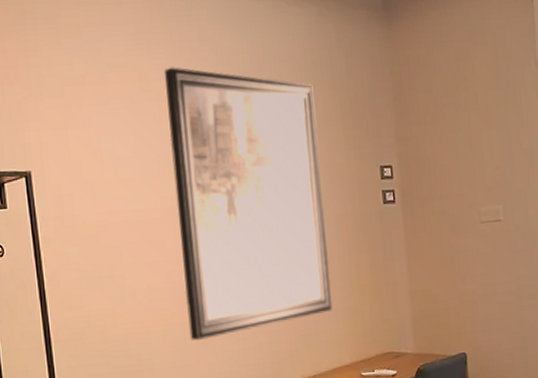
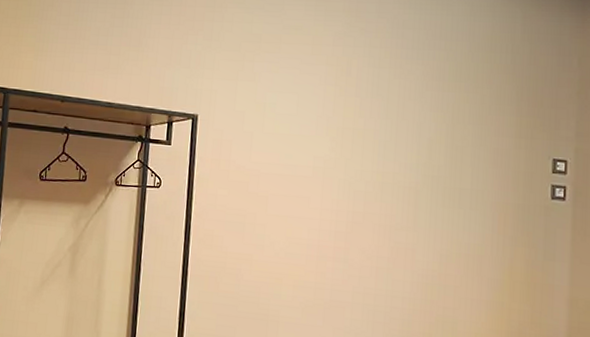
wall art: present [163,67,333,341] -> none [320,34,489,304]

